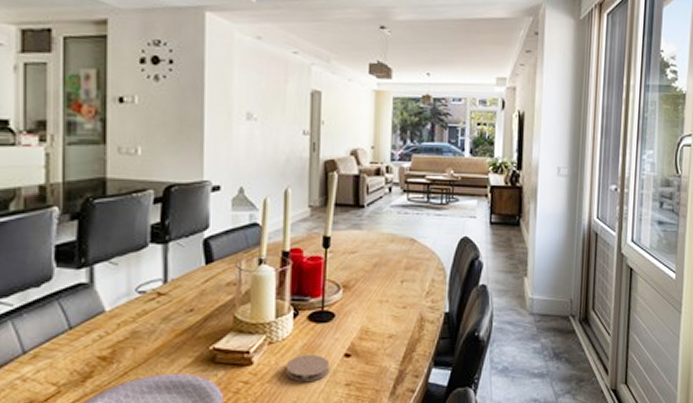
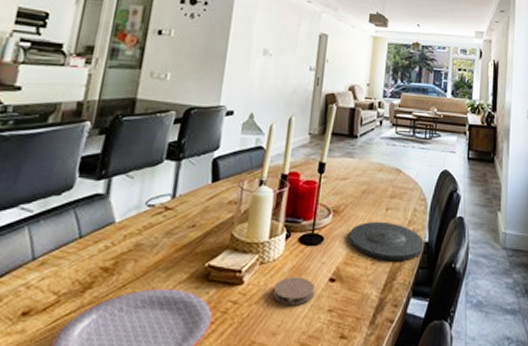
plate: none [363,295,444,333] -> present [349,222,424,261]

